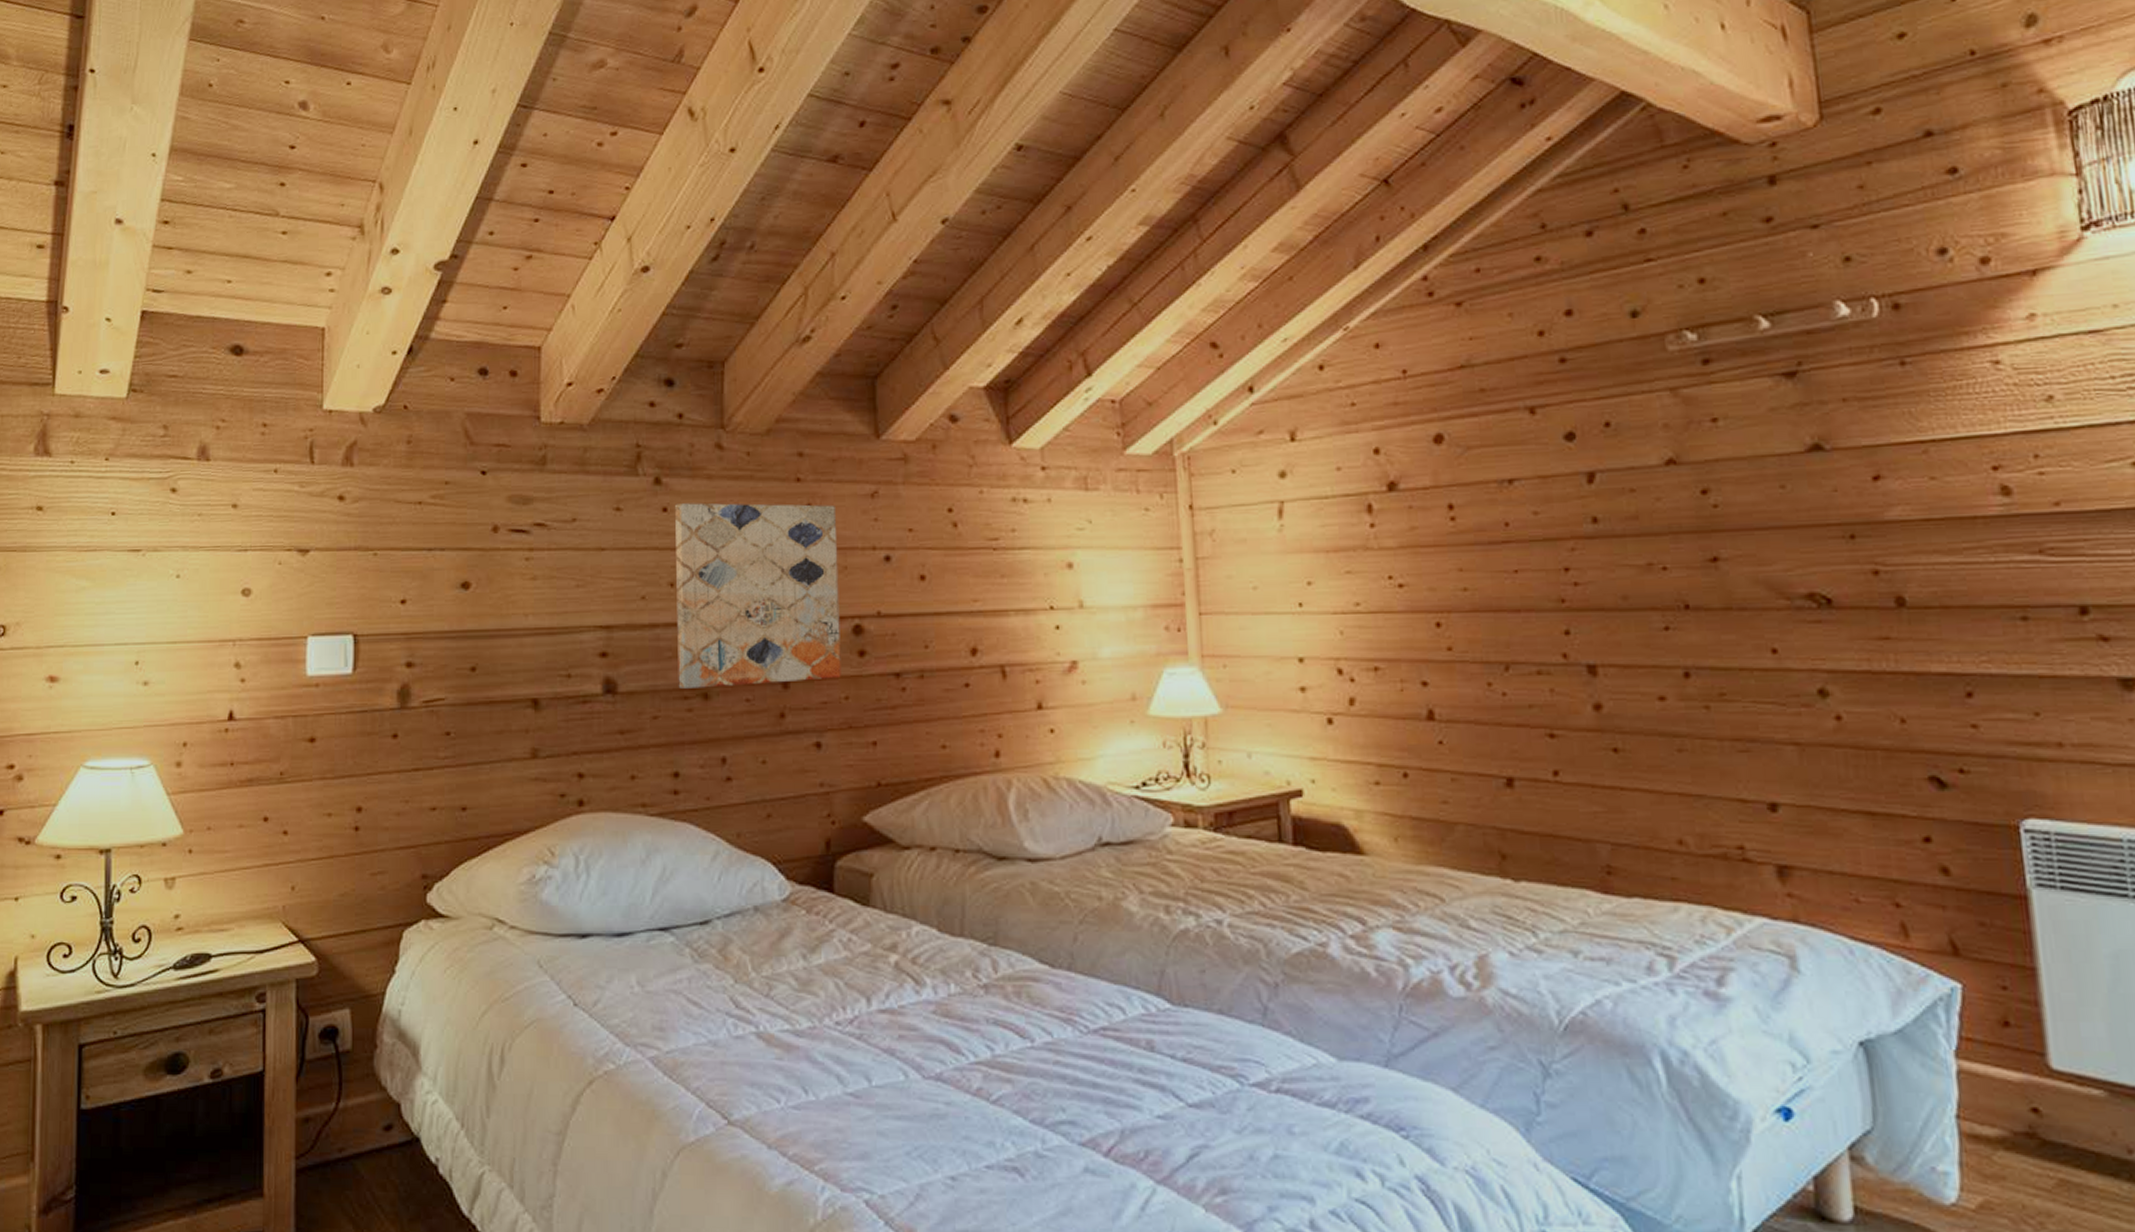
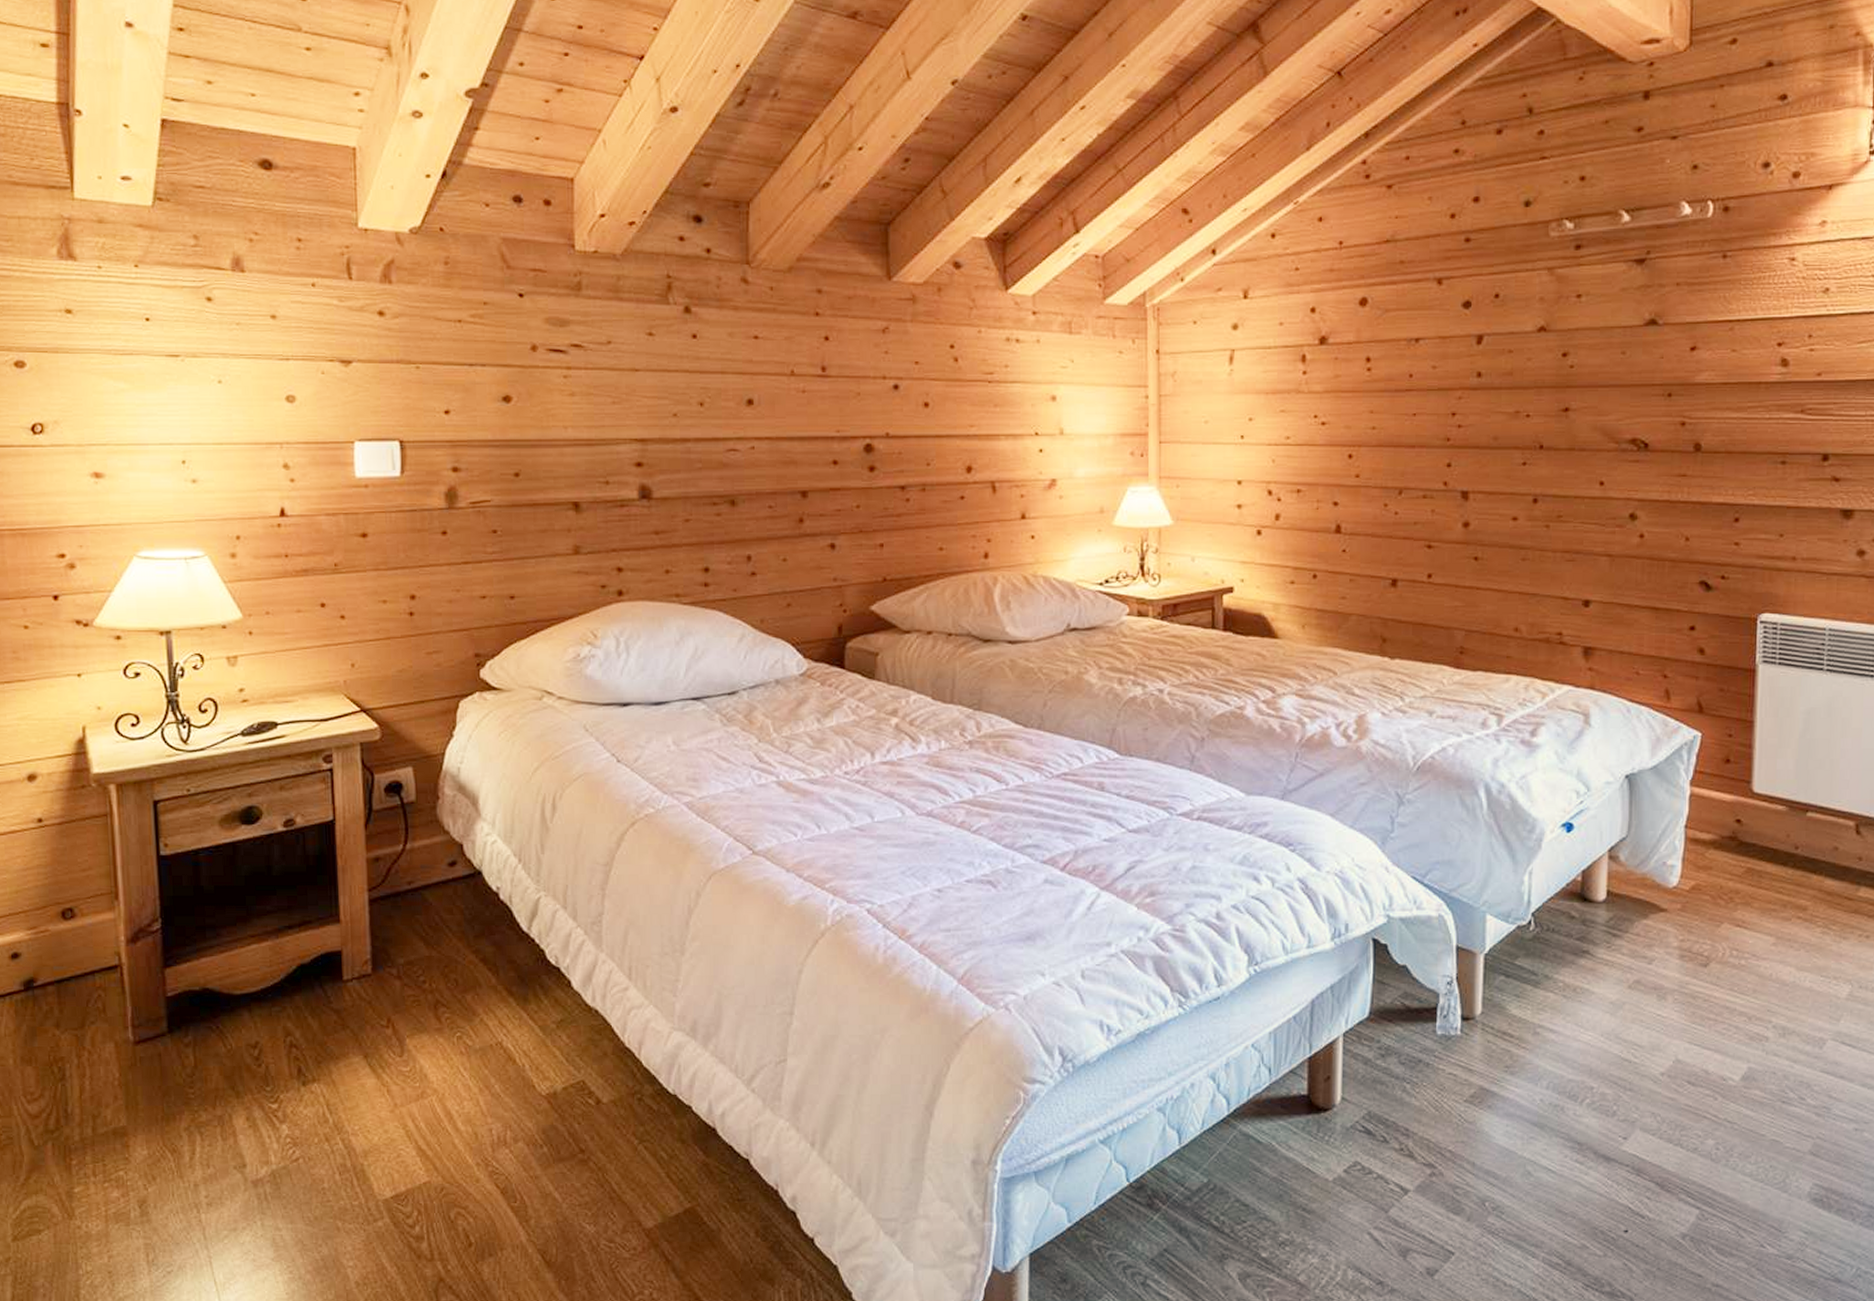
wall art: present [675,503,841,689] -> none [704,331,854,496]

